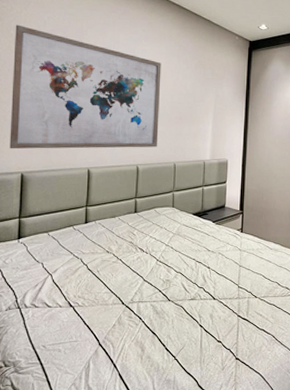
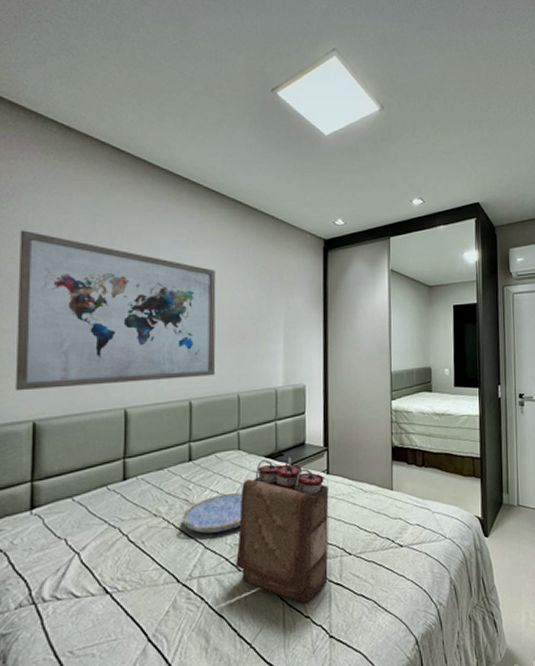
serving tray: none [127,241,174,269] -> present [181,493,242,533]
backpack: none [166,216,242,331] -> present [235,457,329,603]

